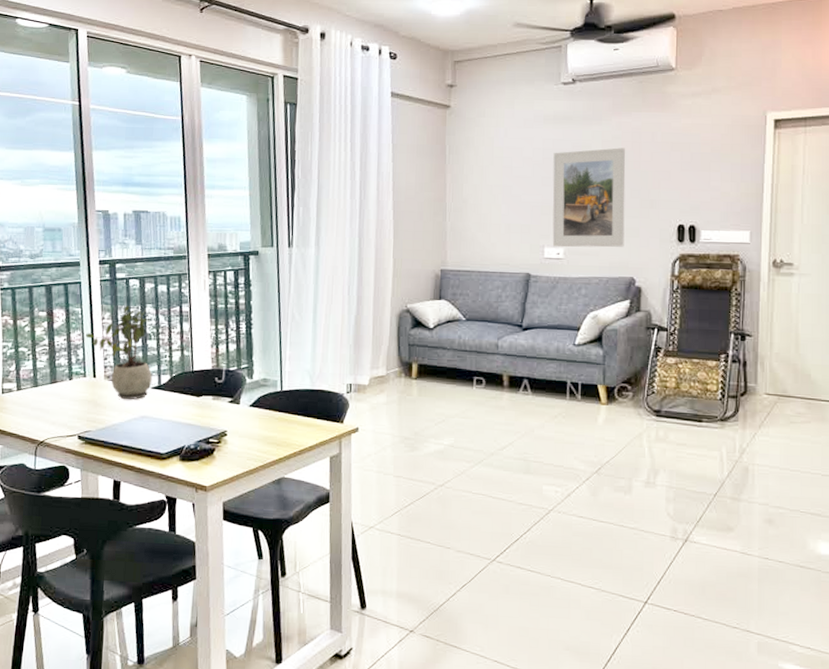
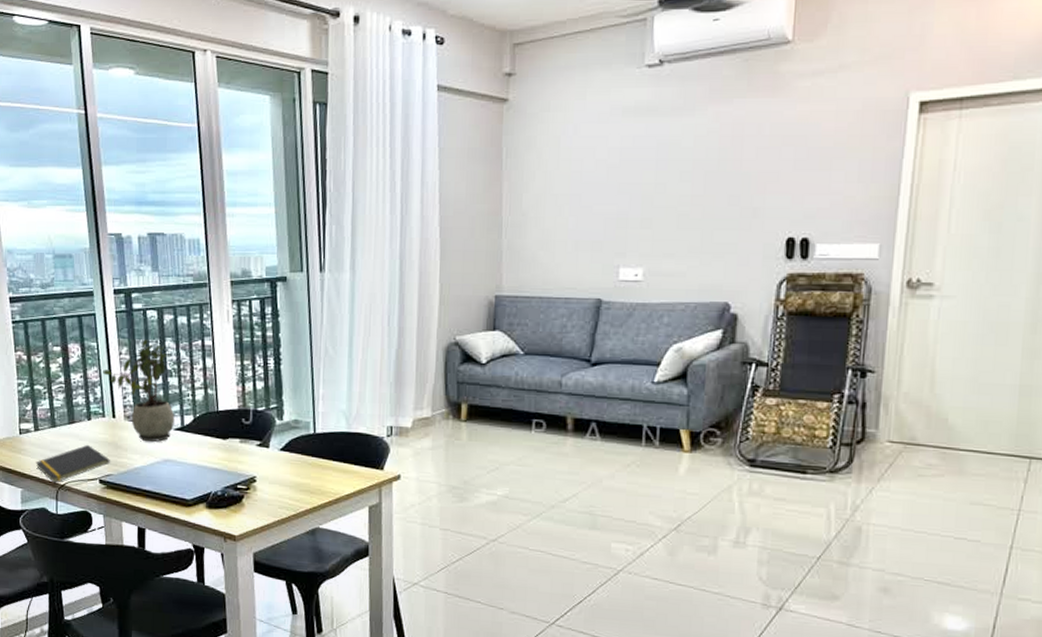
notepad: none [16,402,89,440] -> present [35,444,110,483]
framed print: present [552,148,626,248] -> none [629,144,724,268]

